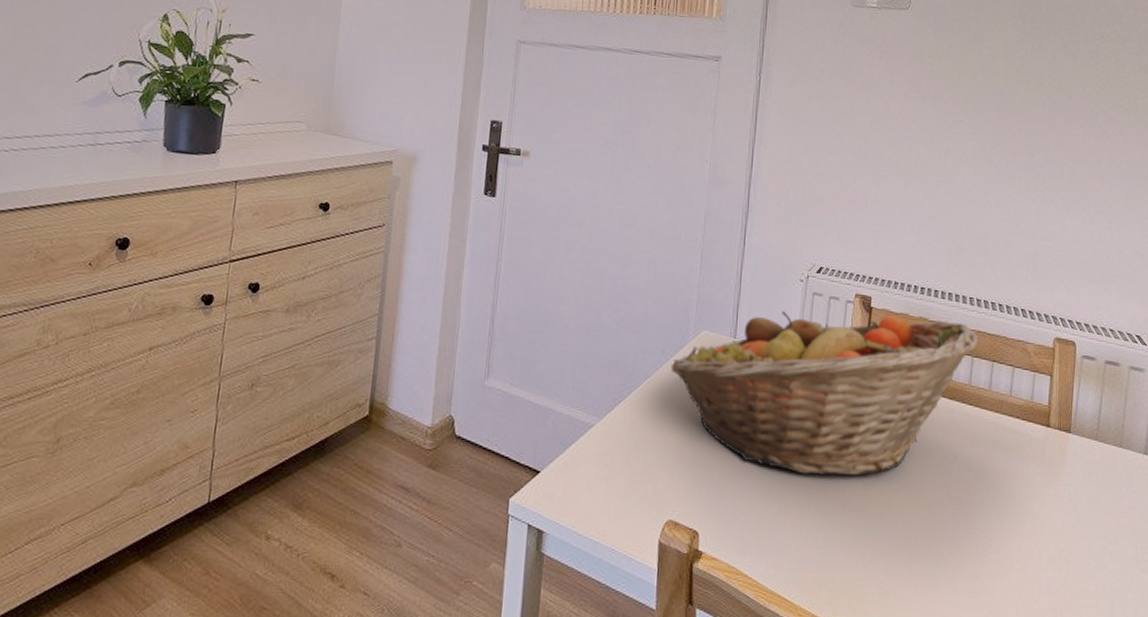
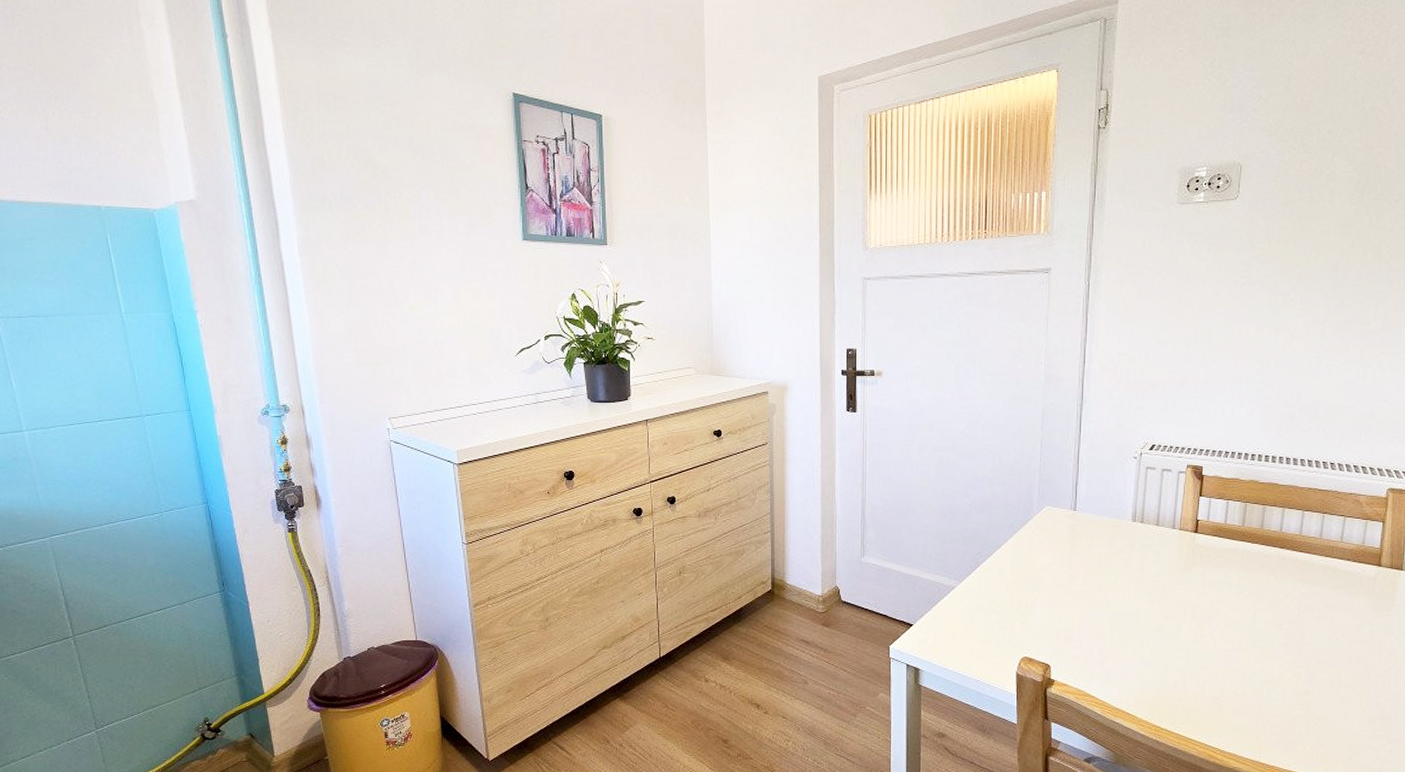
fruit basket: present [670,311,979,476] -> none [1019,480,1310,617]

